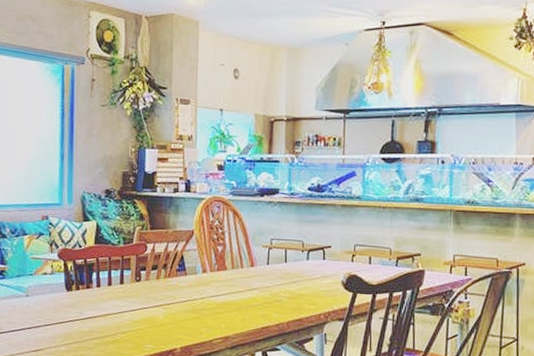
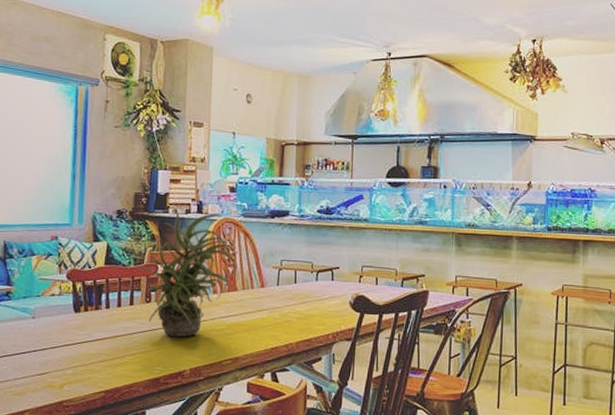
potted plant: none [125,188,224,316] -> present [135,209,235,338]

